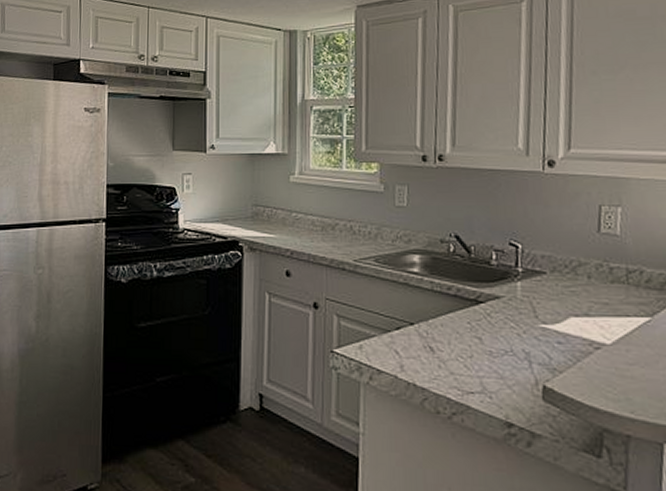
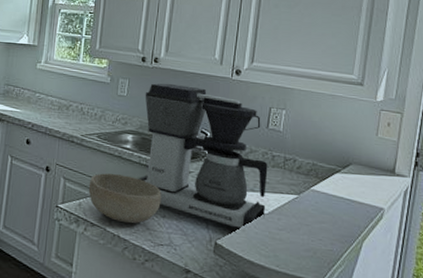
bowl: none [369,306,466,368] -> present [88,173,161,224]
coffee maker: none [430,185,607,372] -> present [138,83,268,233]

